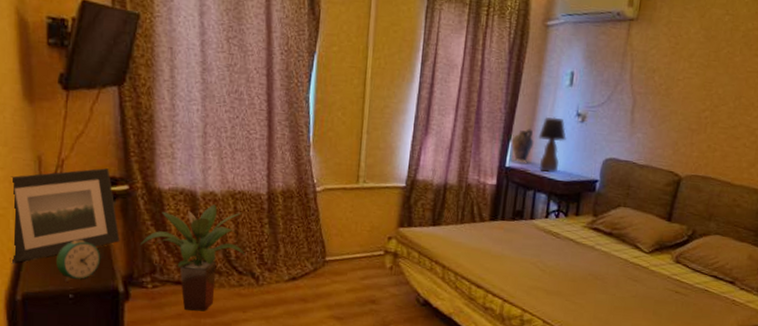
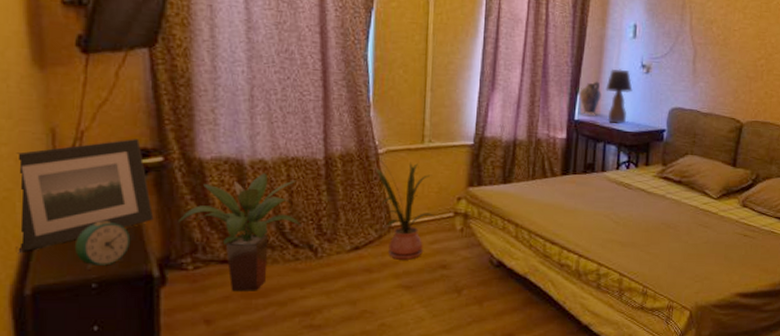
house plant: none [307,193,367,293] -> present [368,156,436,260]

